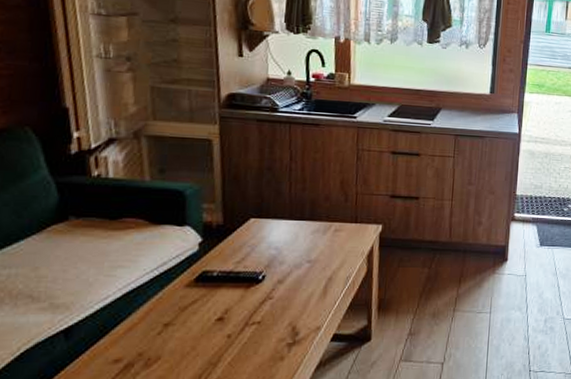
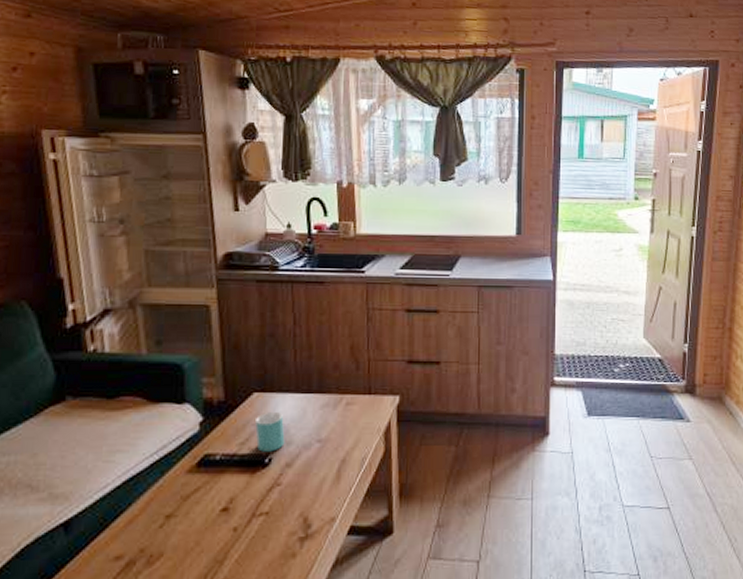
mug: none [251,235,278,270] -> present [255,411,285,452]

